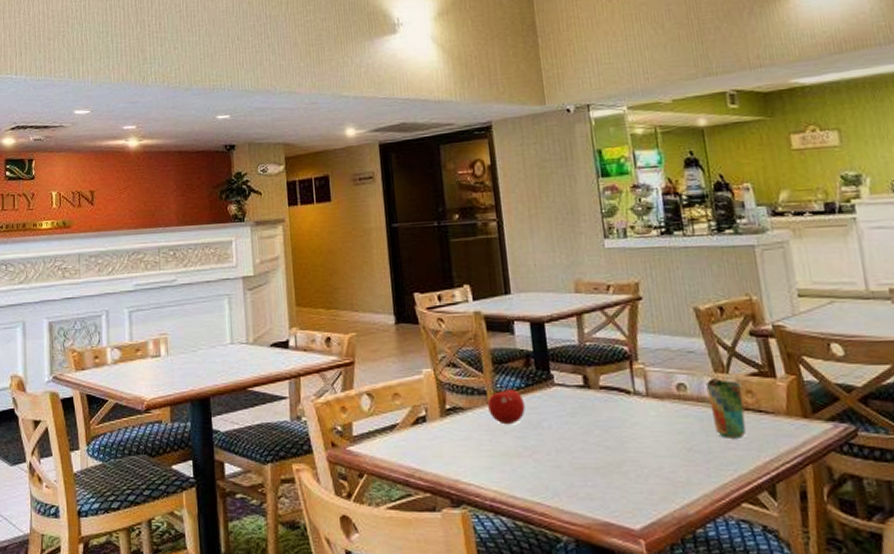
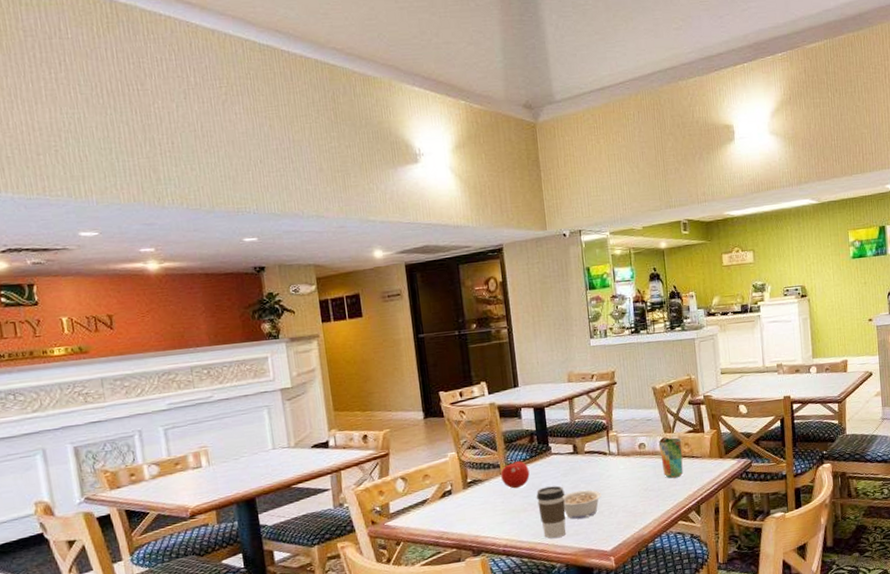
coffee cup: none [533,428,575,499] -> present [536,486,566,539]
legume: none [570,439,624,477] -> present [563,489,602,519]

